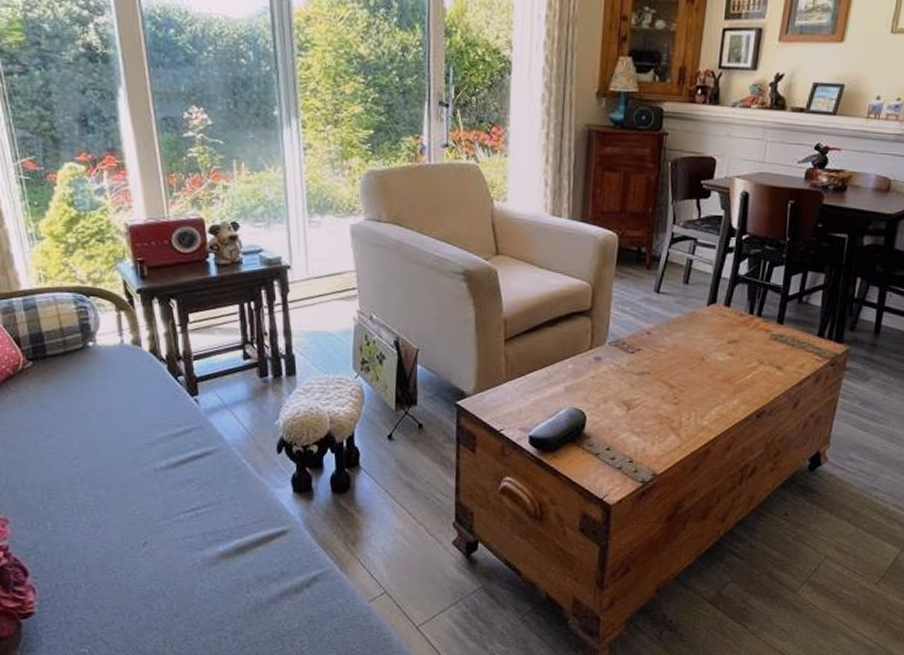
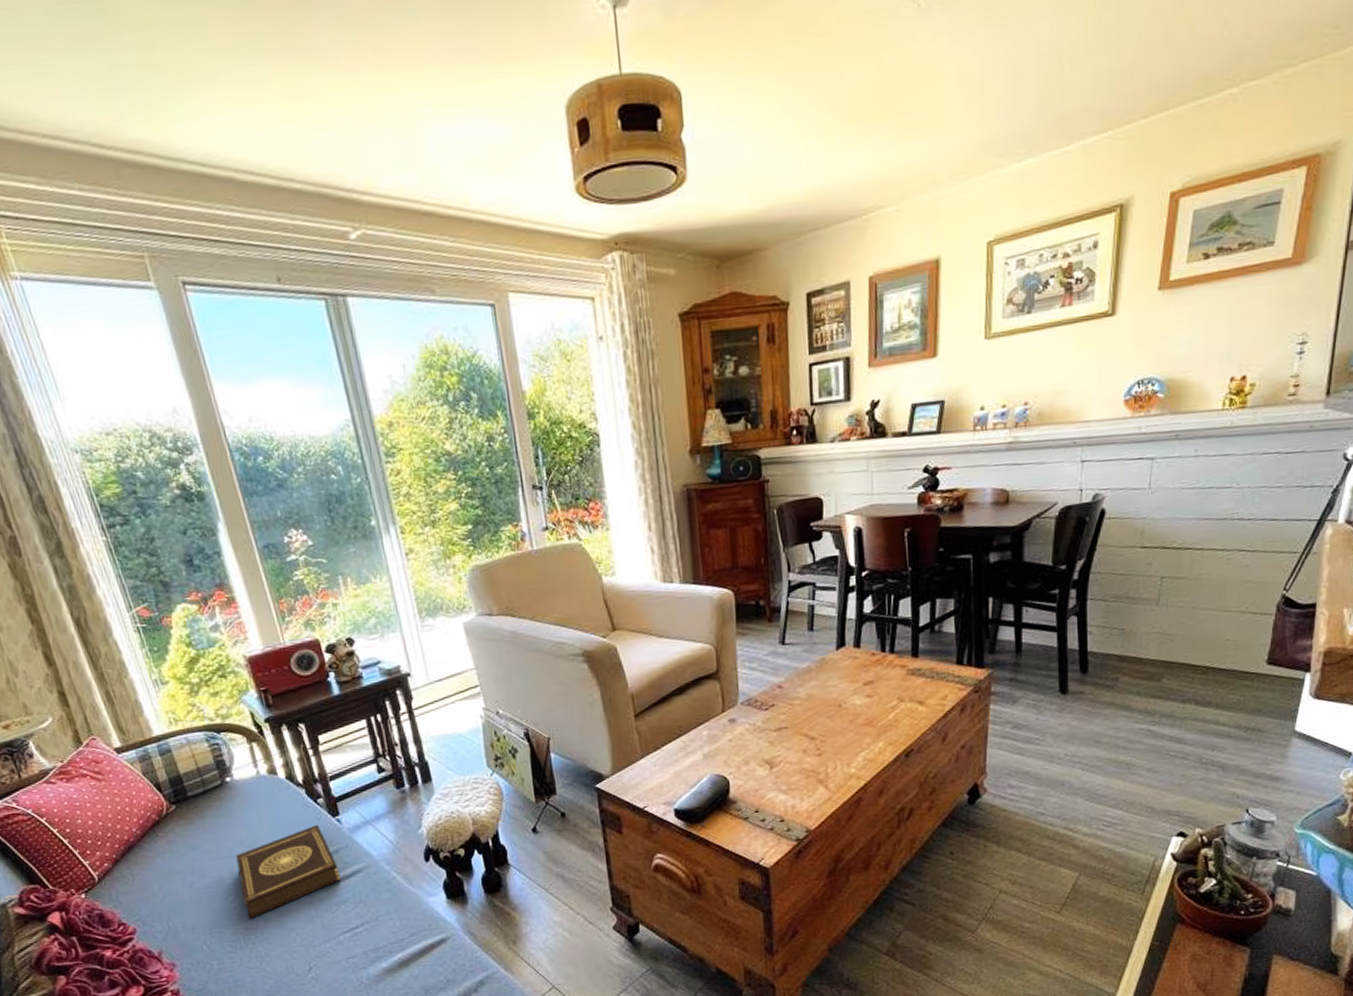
book: none [86,401,189,486] -> present [235,824,340,919]

